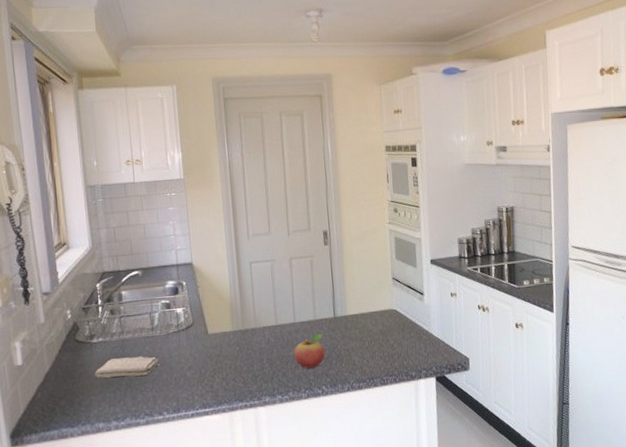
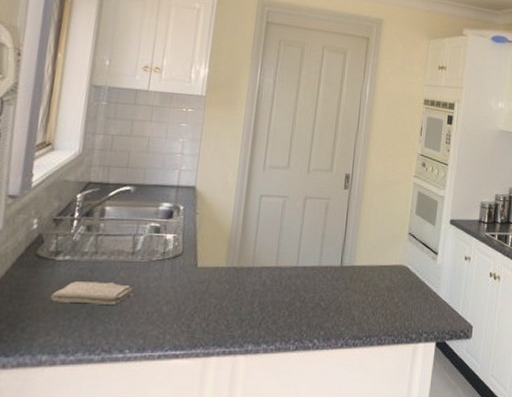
fruit: present [293,333,325,369] -> none [289,281,326,318]

